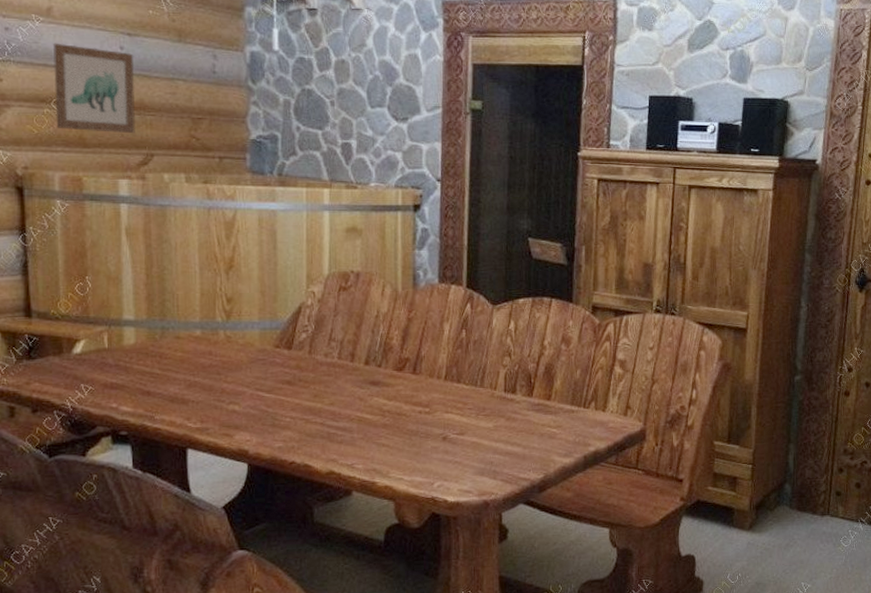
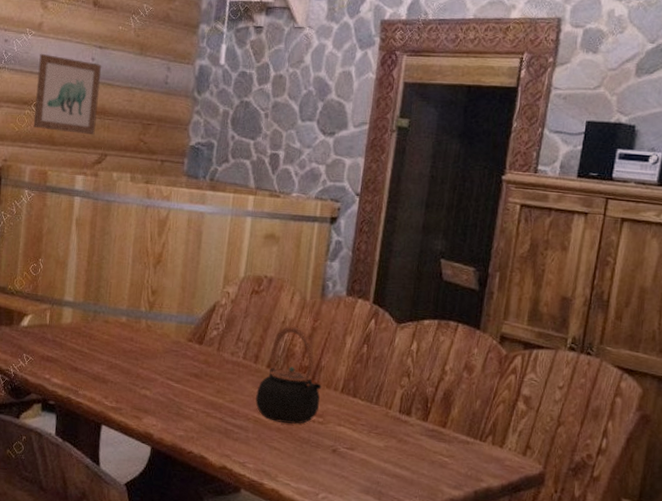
teapot: none [357,319,425,418] -> present [255,326,322,424]

